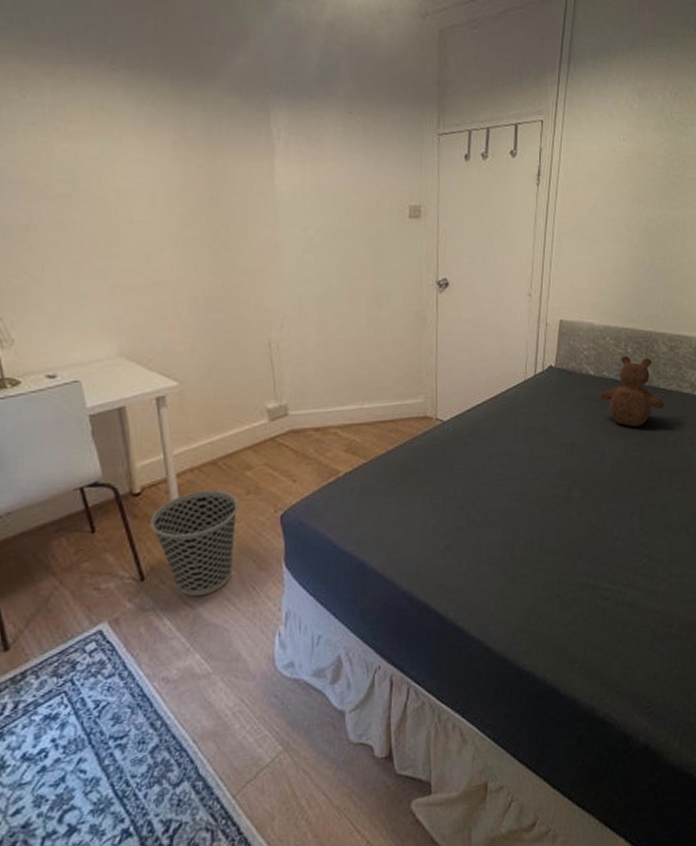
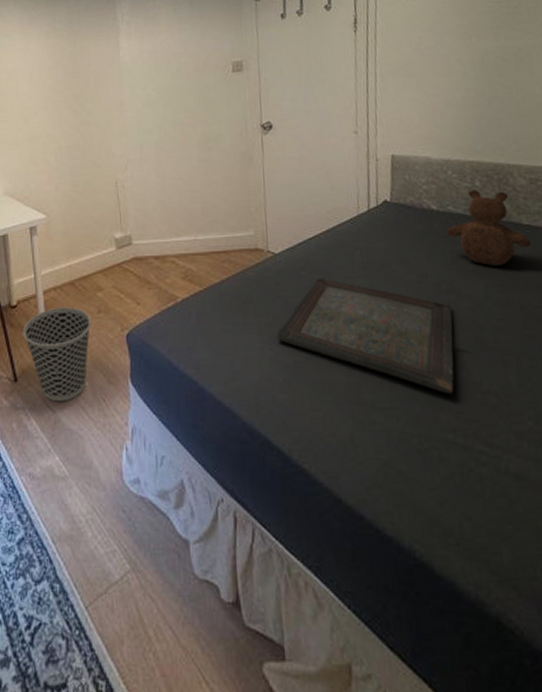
serving tray: none [441,443,596,543] -> present [277,277,454,394]

